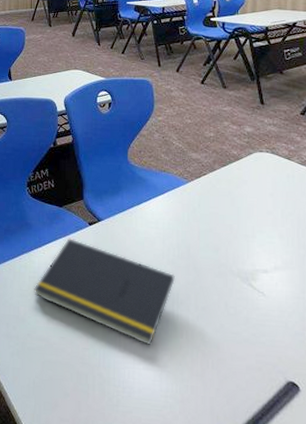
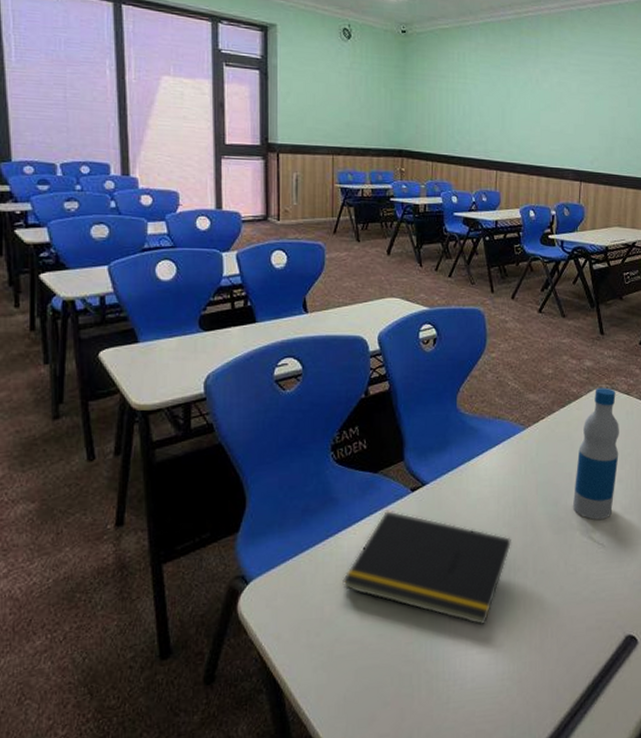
bottle: none [232,151,280,270] -> present [572,387,619,520]

